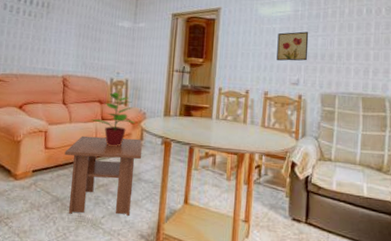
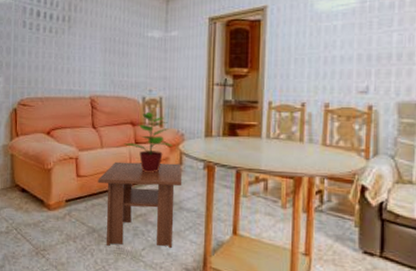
wall art: present [277,31,309,61] -> none [339,27,380,65]

